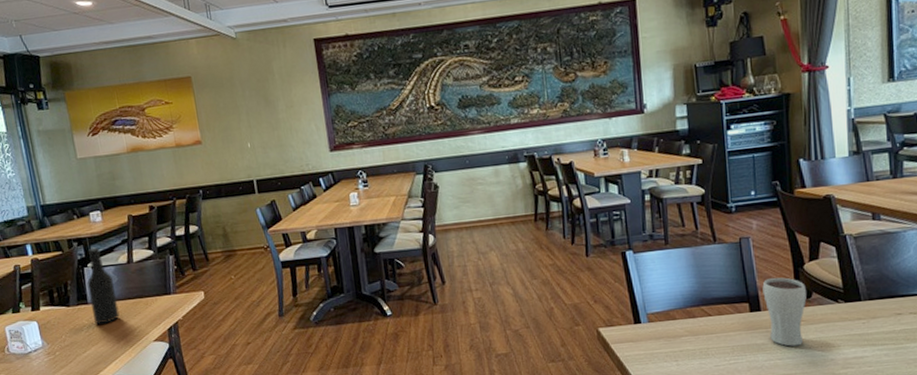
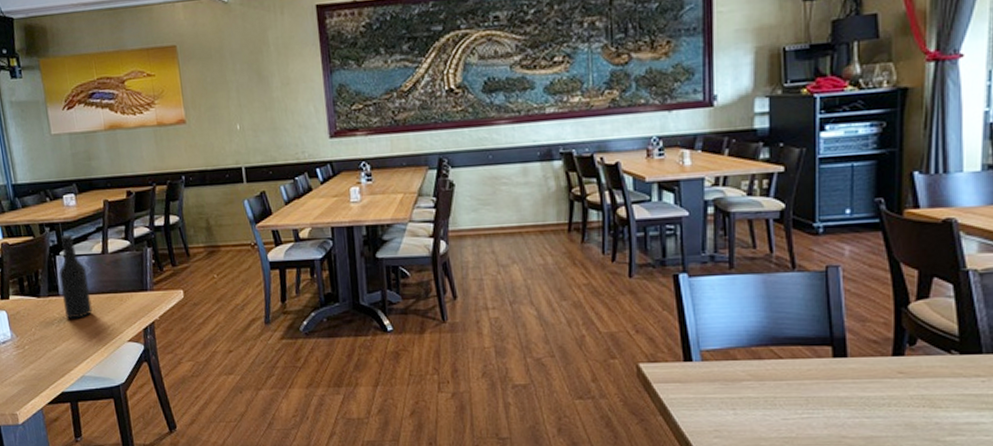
drinking glass: present [762,277,807,347] -> none [851,317,909,403]

